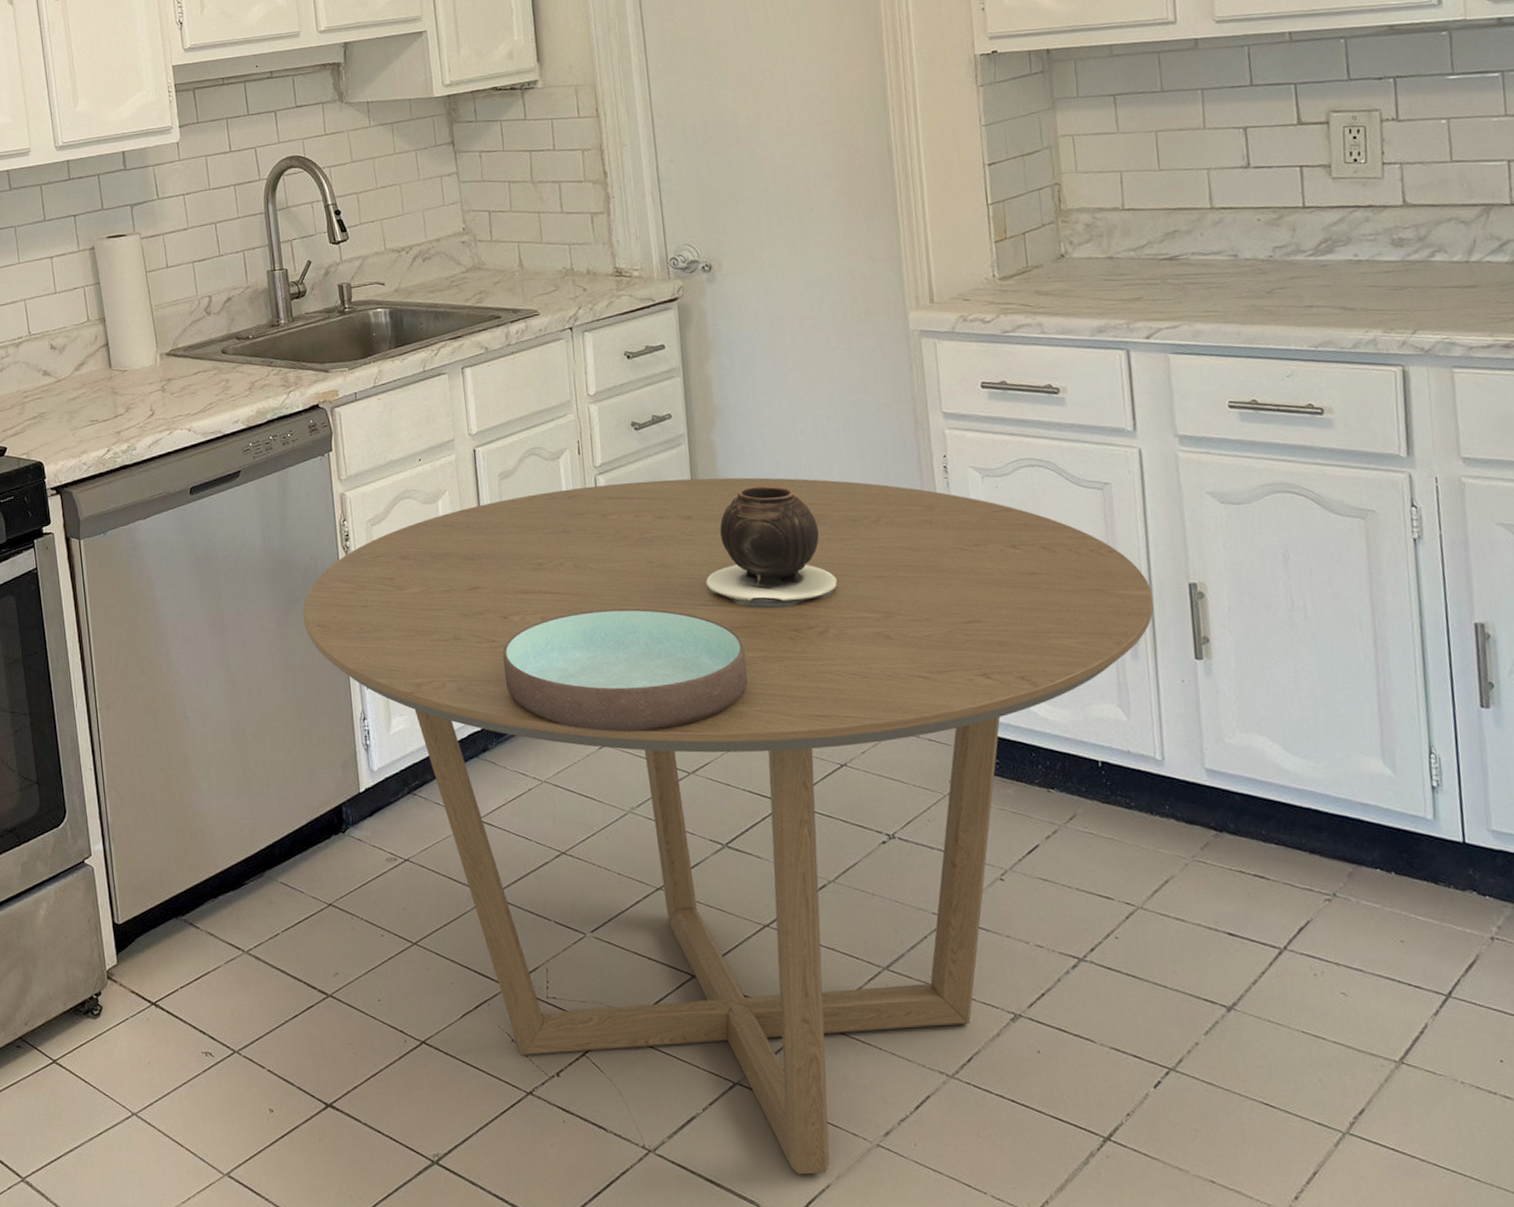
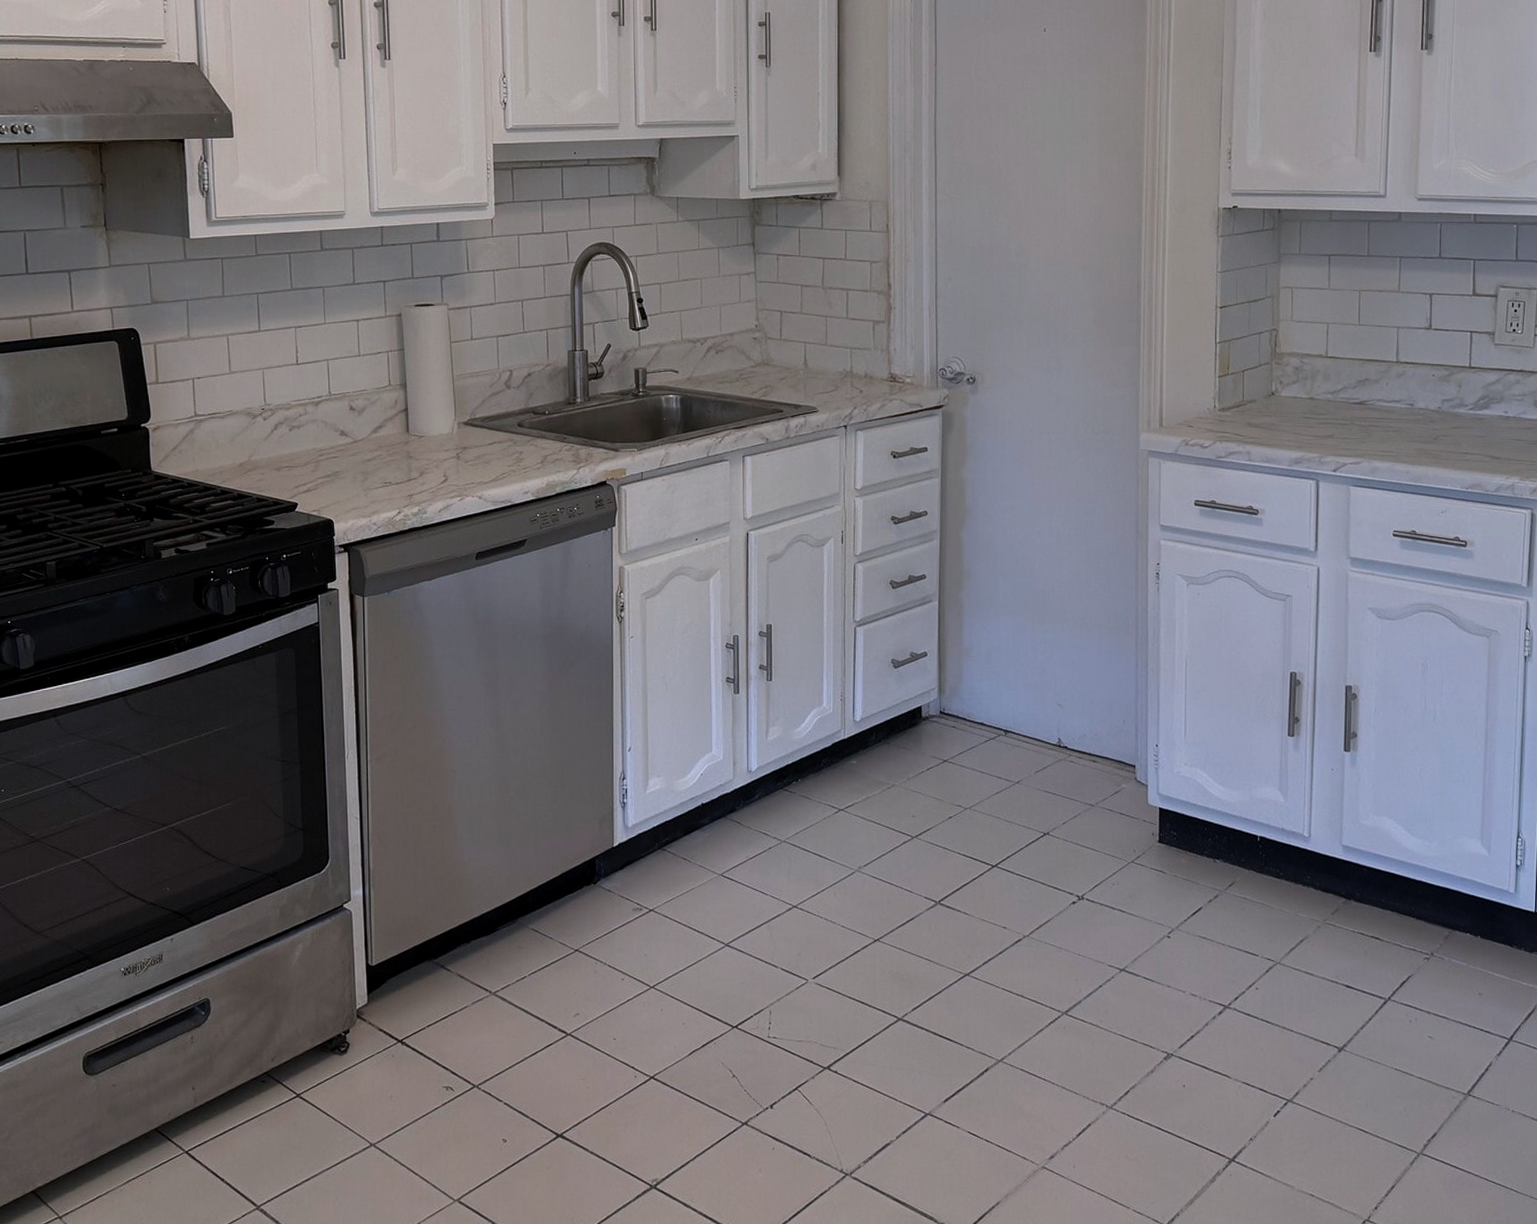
dining table: present [302,477,1154,1175] -> none [574,571,1316,1194]
bowl: present [502,608,748,732] -> none [756,686,972,798]
vase: present [706,486,838,608] -> none [944,581,1057,691]

